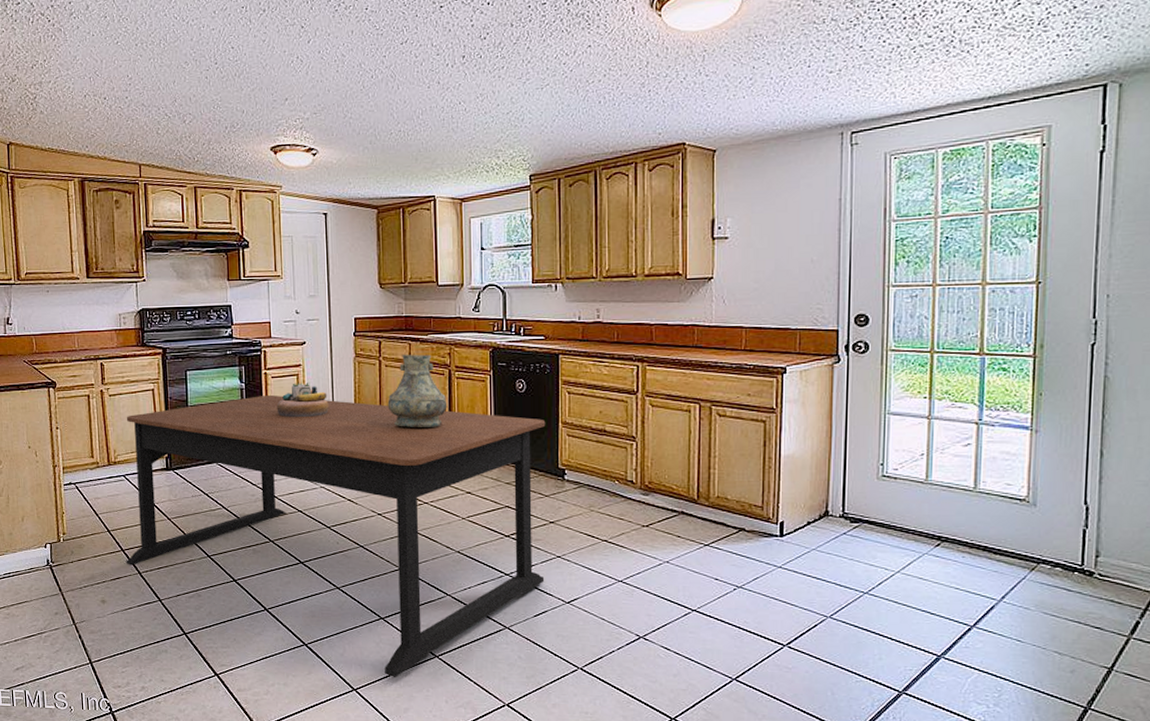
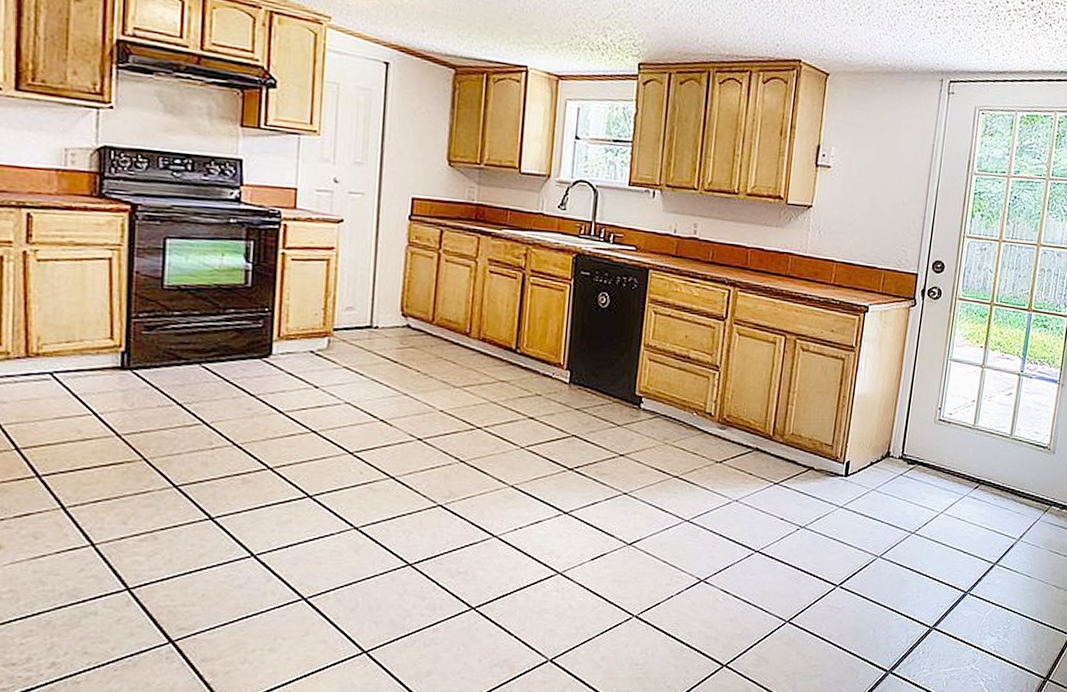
dining table: present [126,395,546,678] -> none [42,281,627,636]
decorative bowl: present [276,381,329,418] -> none [294,268,367,315]
vase: present [387,354,448,427] -> none [443,248,517,339]

